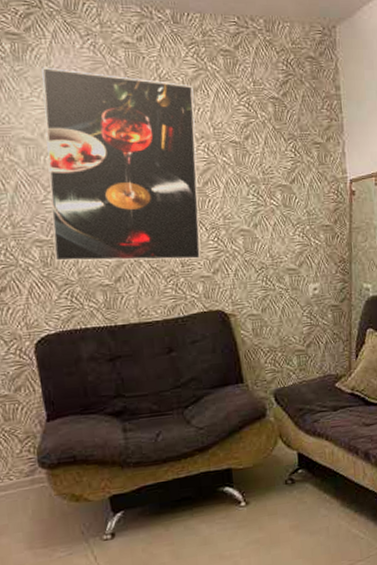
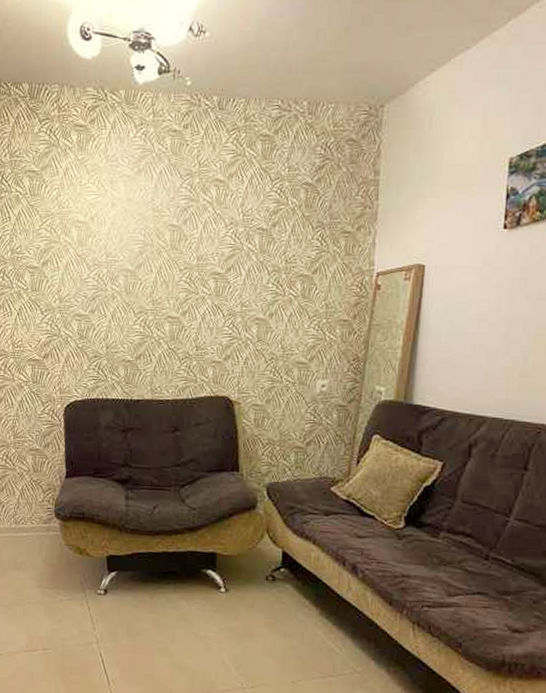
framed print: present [41,67,201,261] -> none [90,155,229,343]

